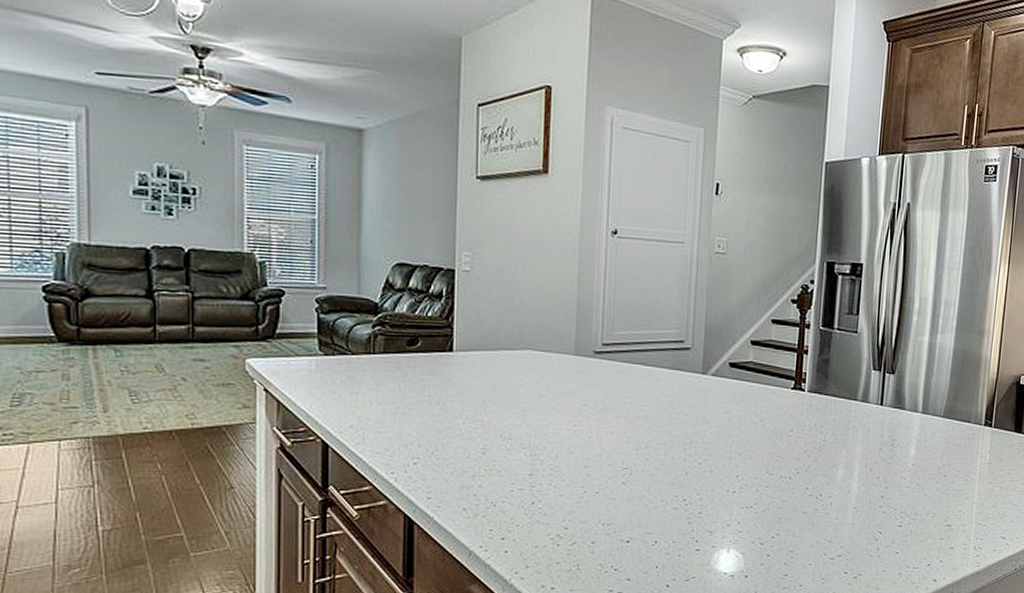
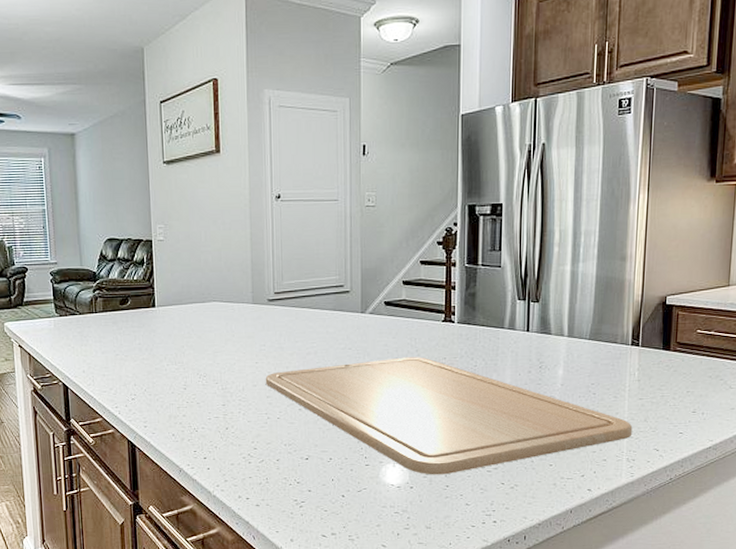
chopping board: none [584,427,981,563] -> present [265,357,633,475]

